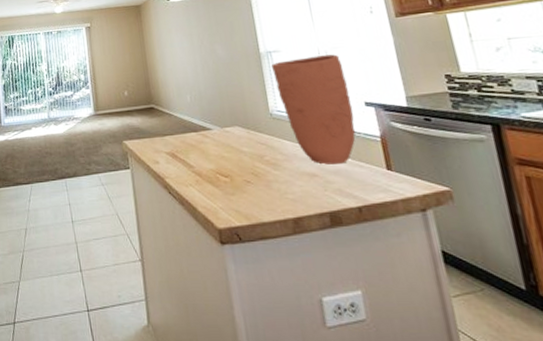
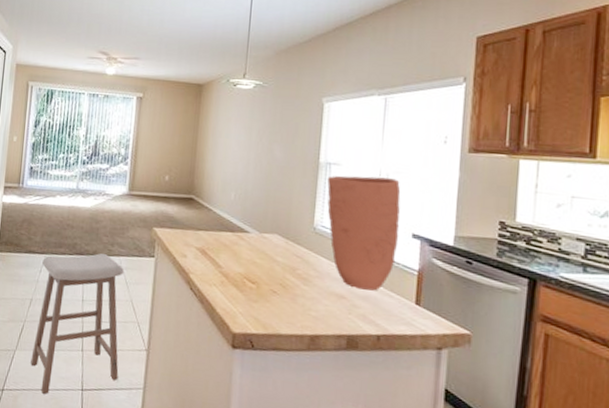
bar stool: none [30,173,120,321] -> present [31,253,124,394]

